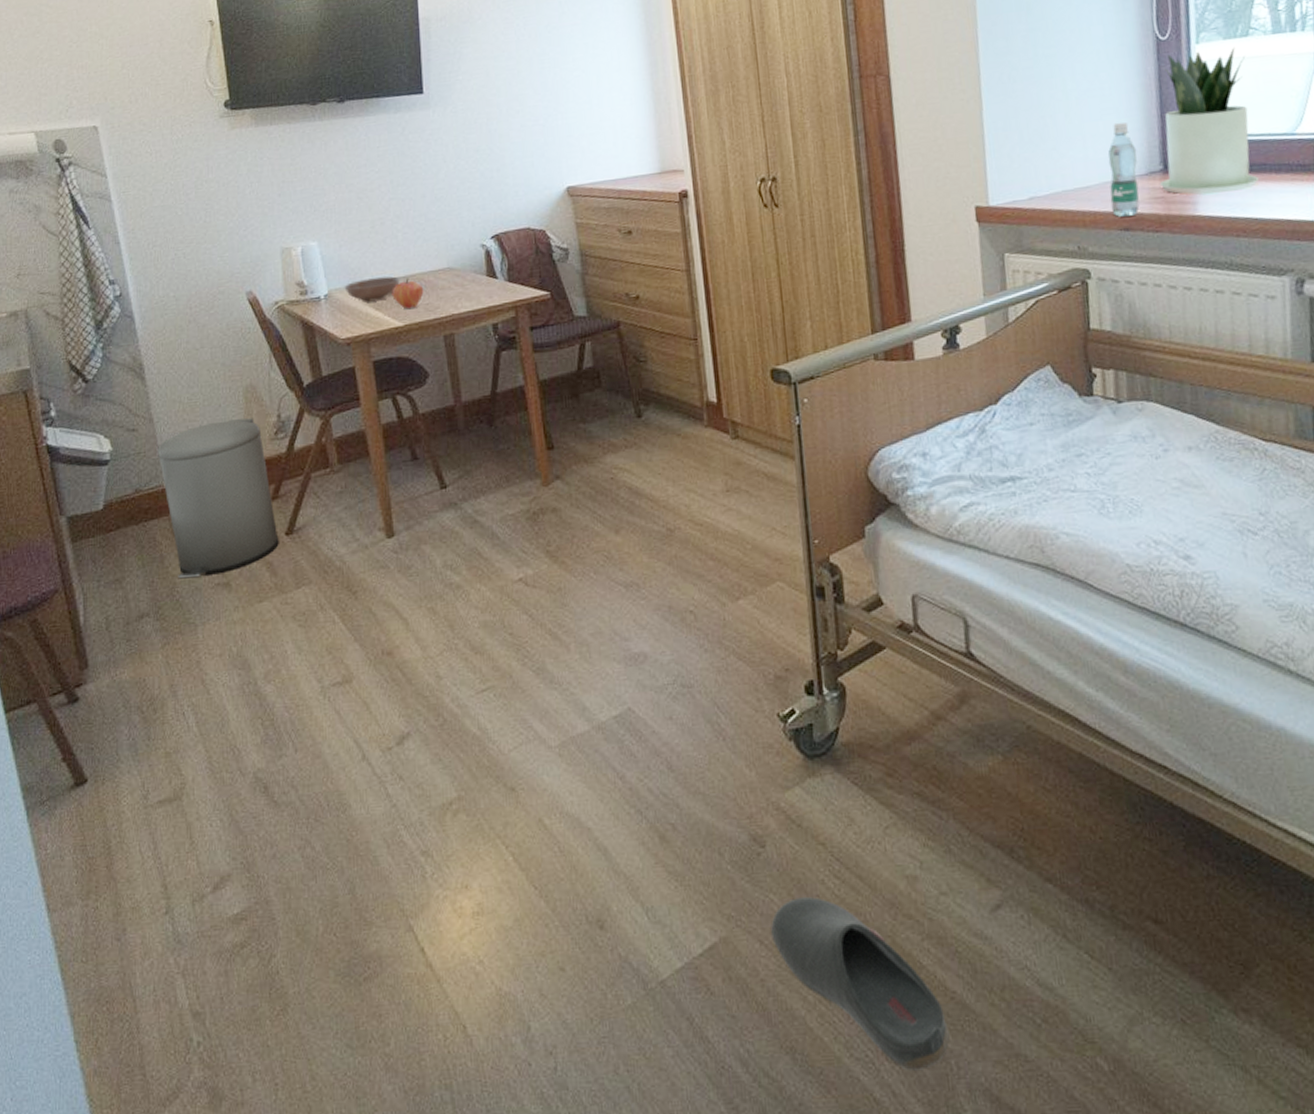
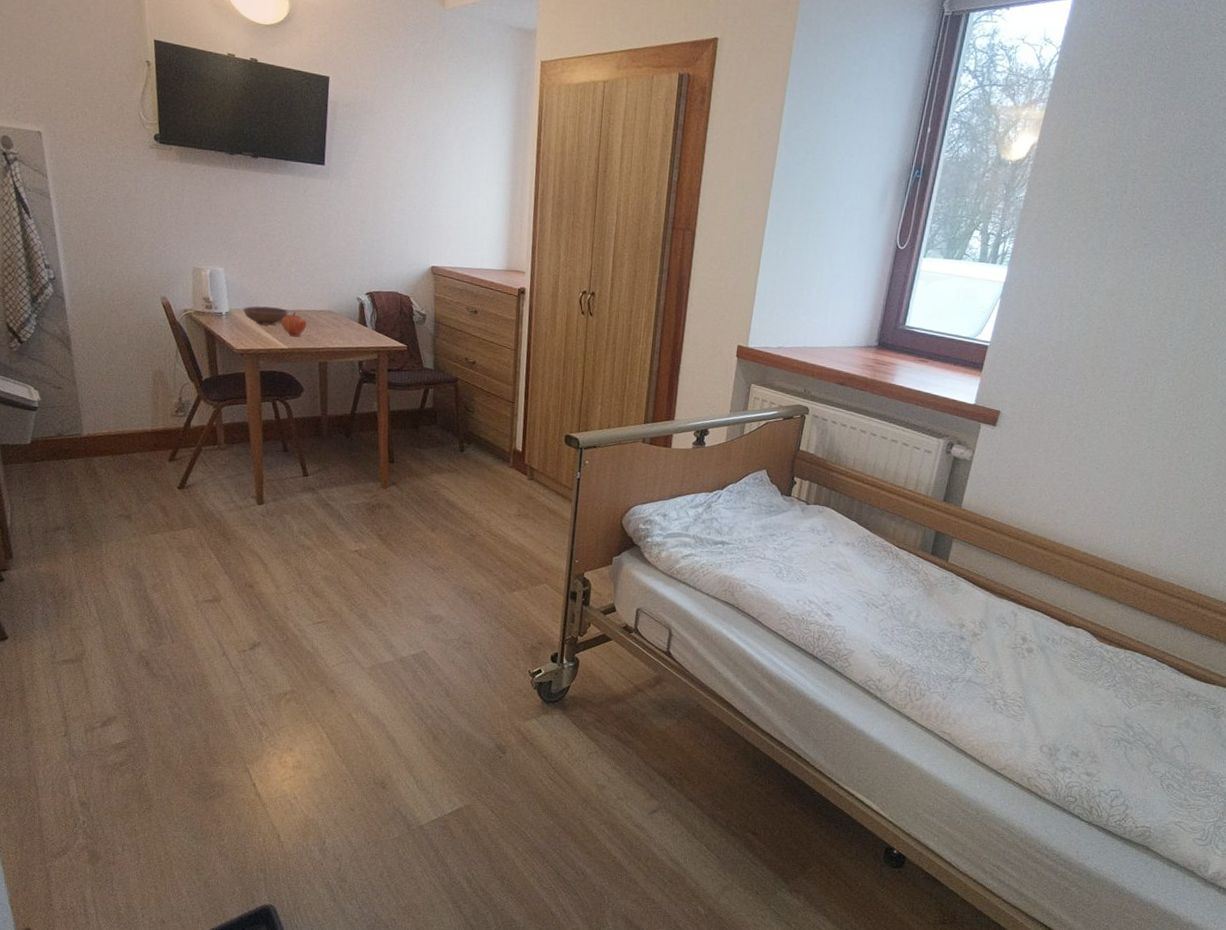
pedal bin: present [158,418,279,579] -> none [78,394,172,508]
slipper: present [771,897,950,1071] -> none [500,788,608,900]
bottle: present [1107,121,1140,217] -> none [834,304,862,375]
planter: present [1159,47,1260,195] -> none [872,261,955,373]

